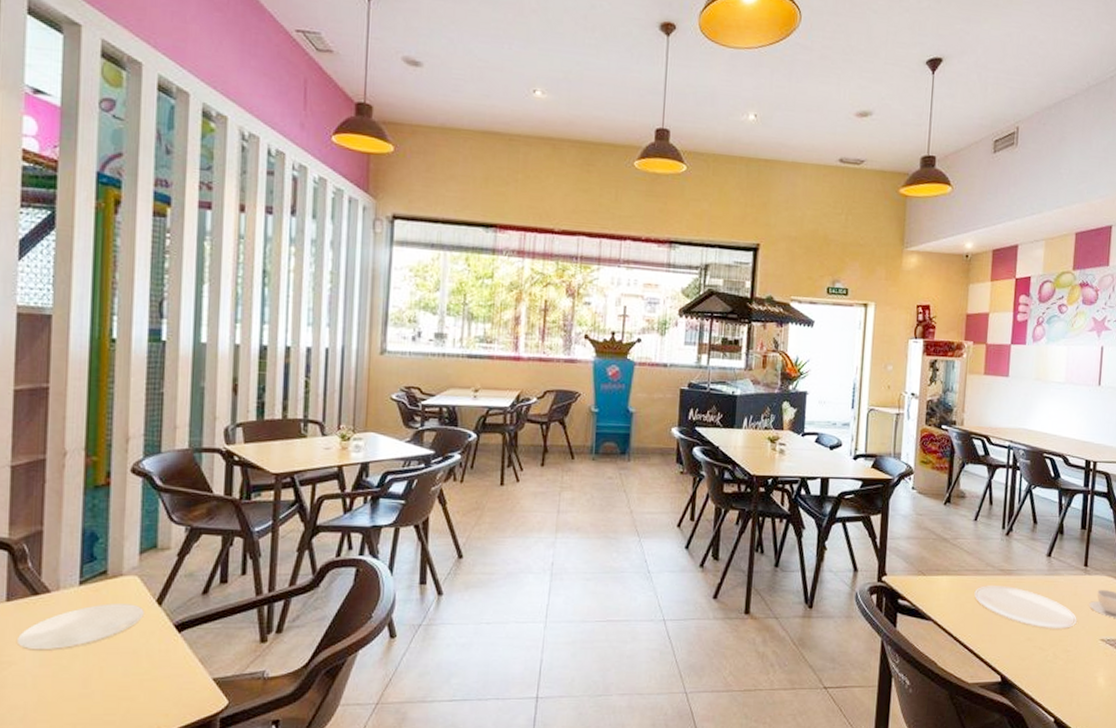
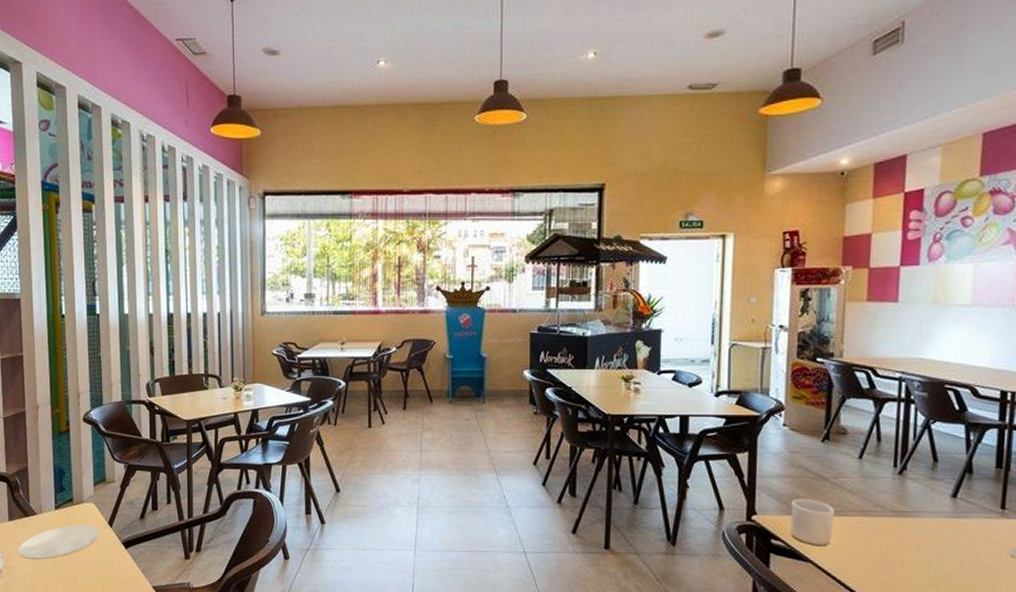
mug: none [915,559,954,605] -> present [790,498,836,547]
plate: present [974,586,1077,630] -> none [861,527,992,577]

